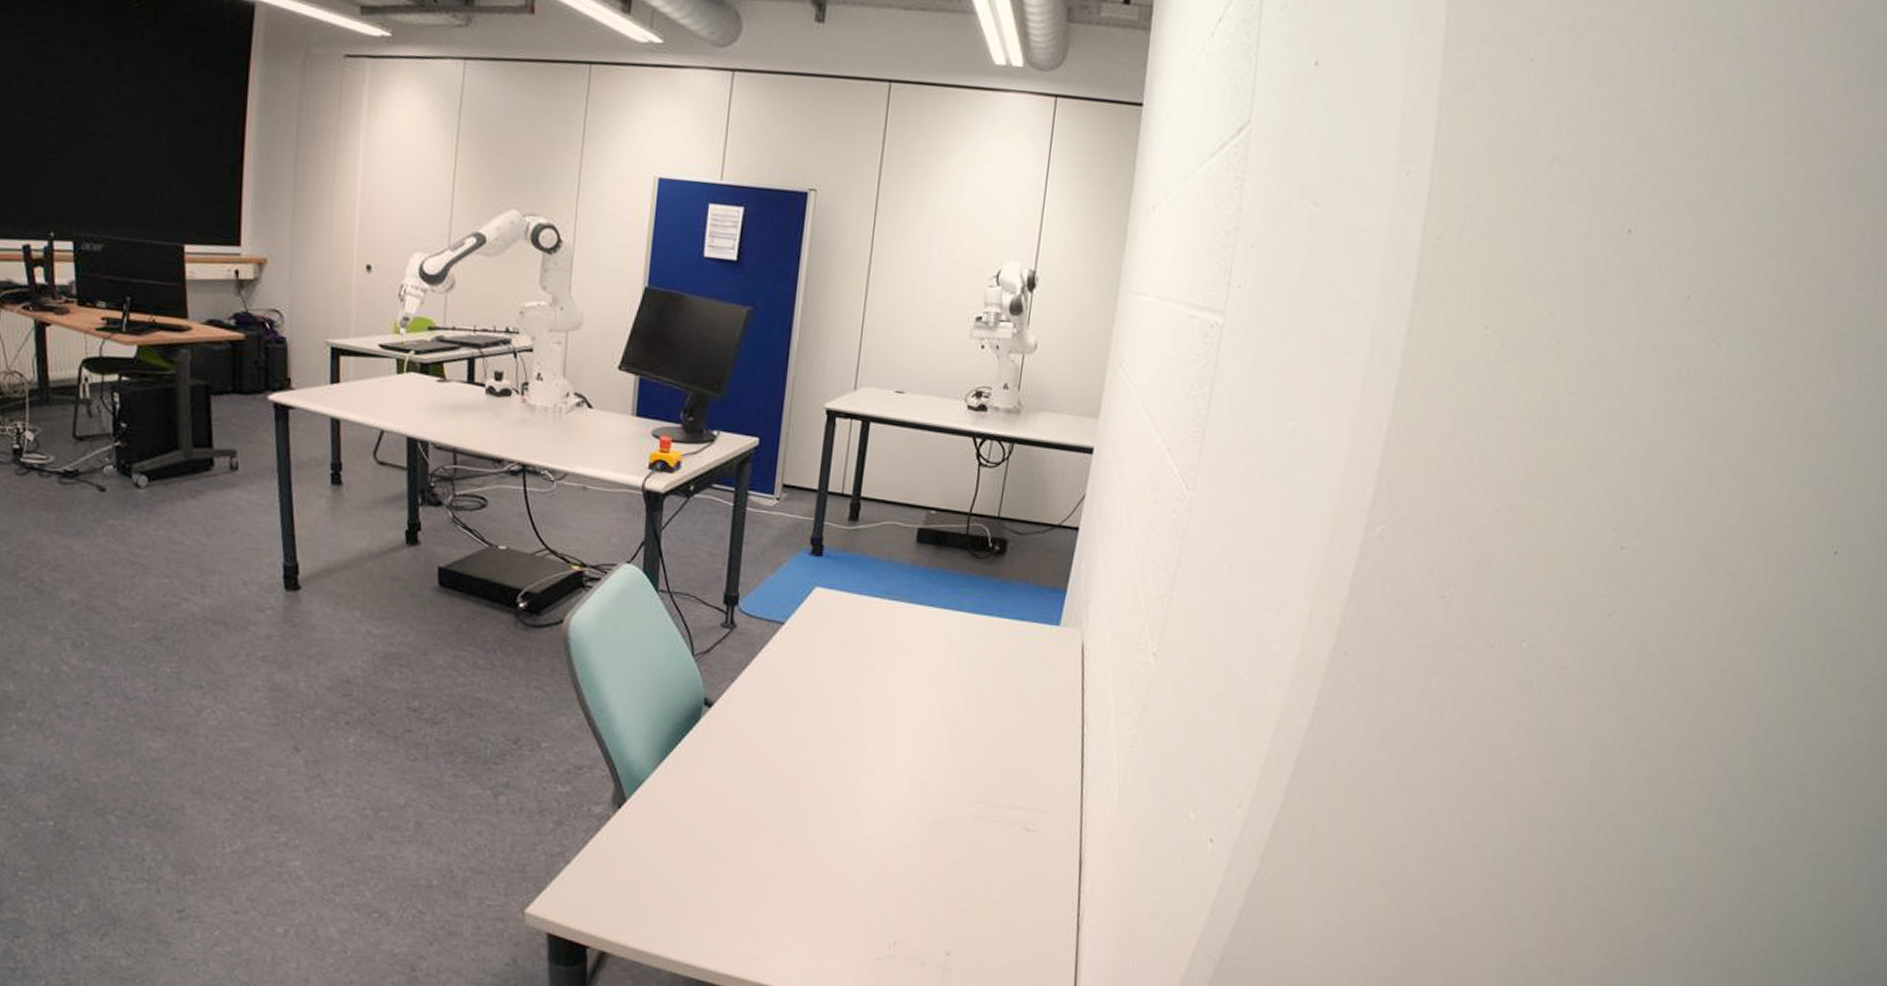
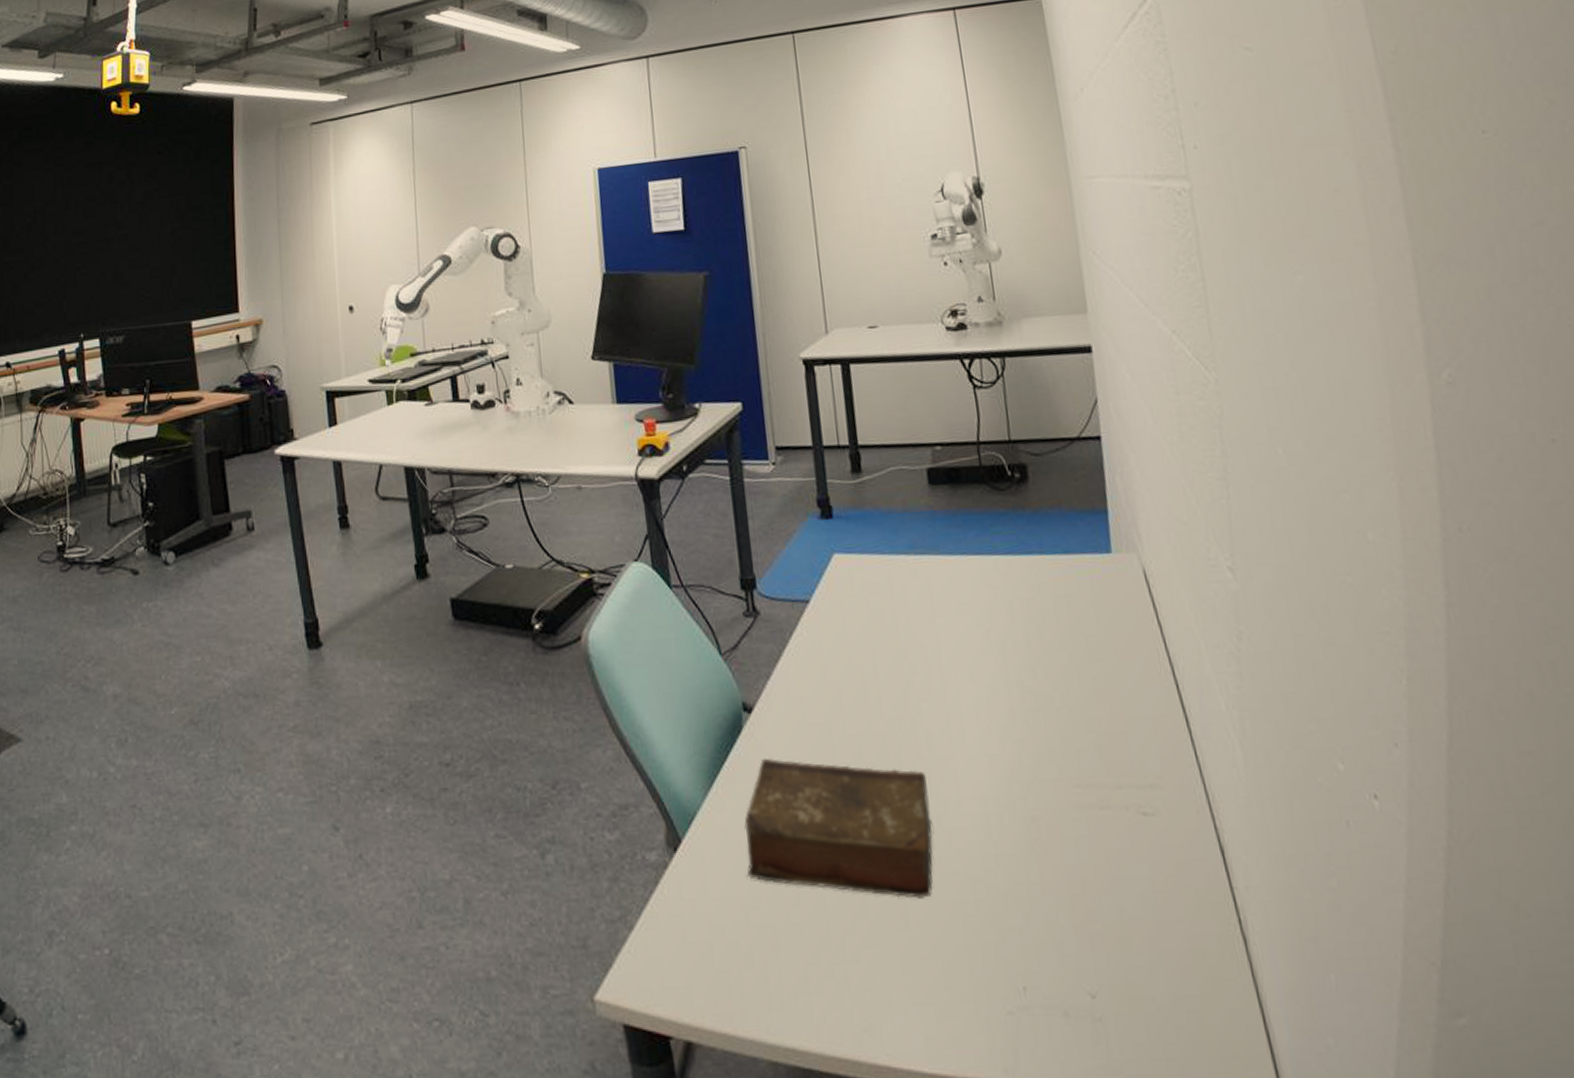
book: none [681,745,854,869] -> present [744,757,933,899]

